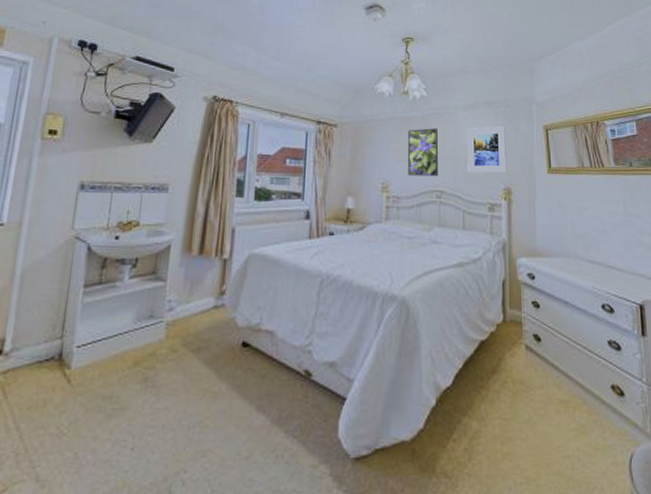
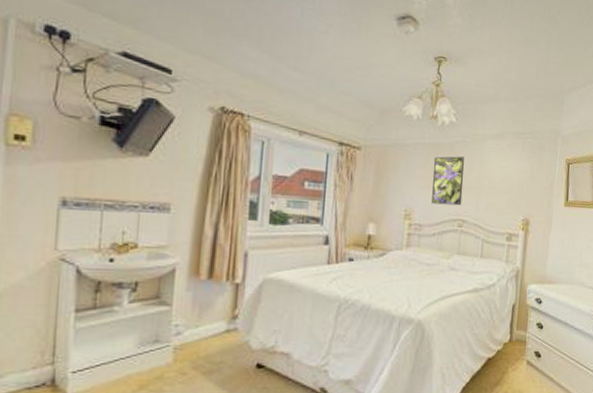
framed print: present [467,126,508,173] -> none [490,157,530,204]

